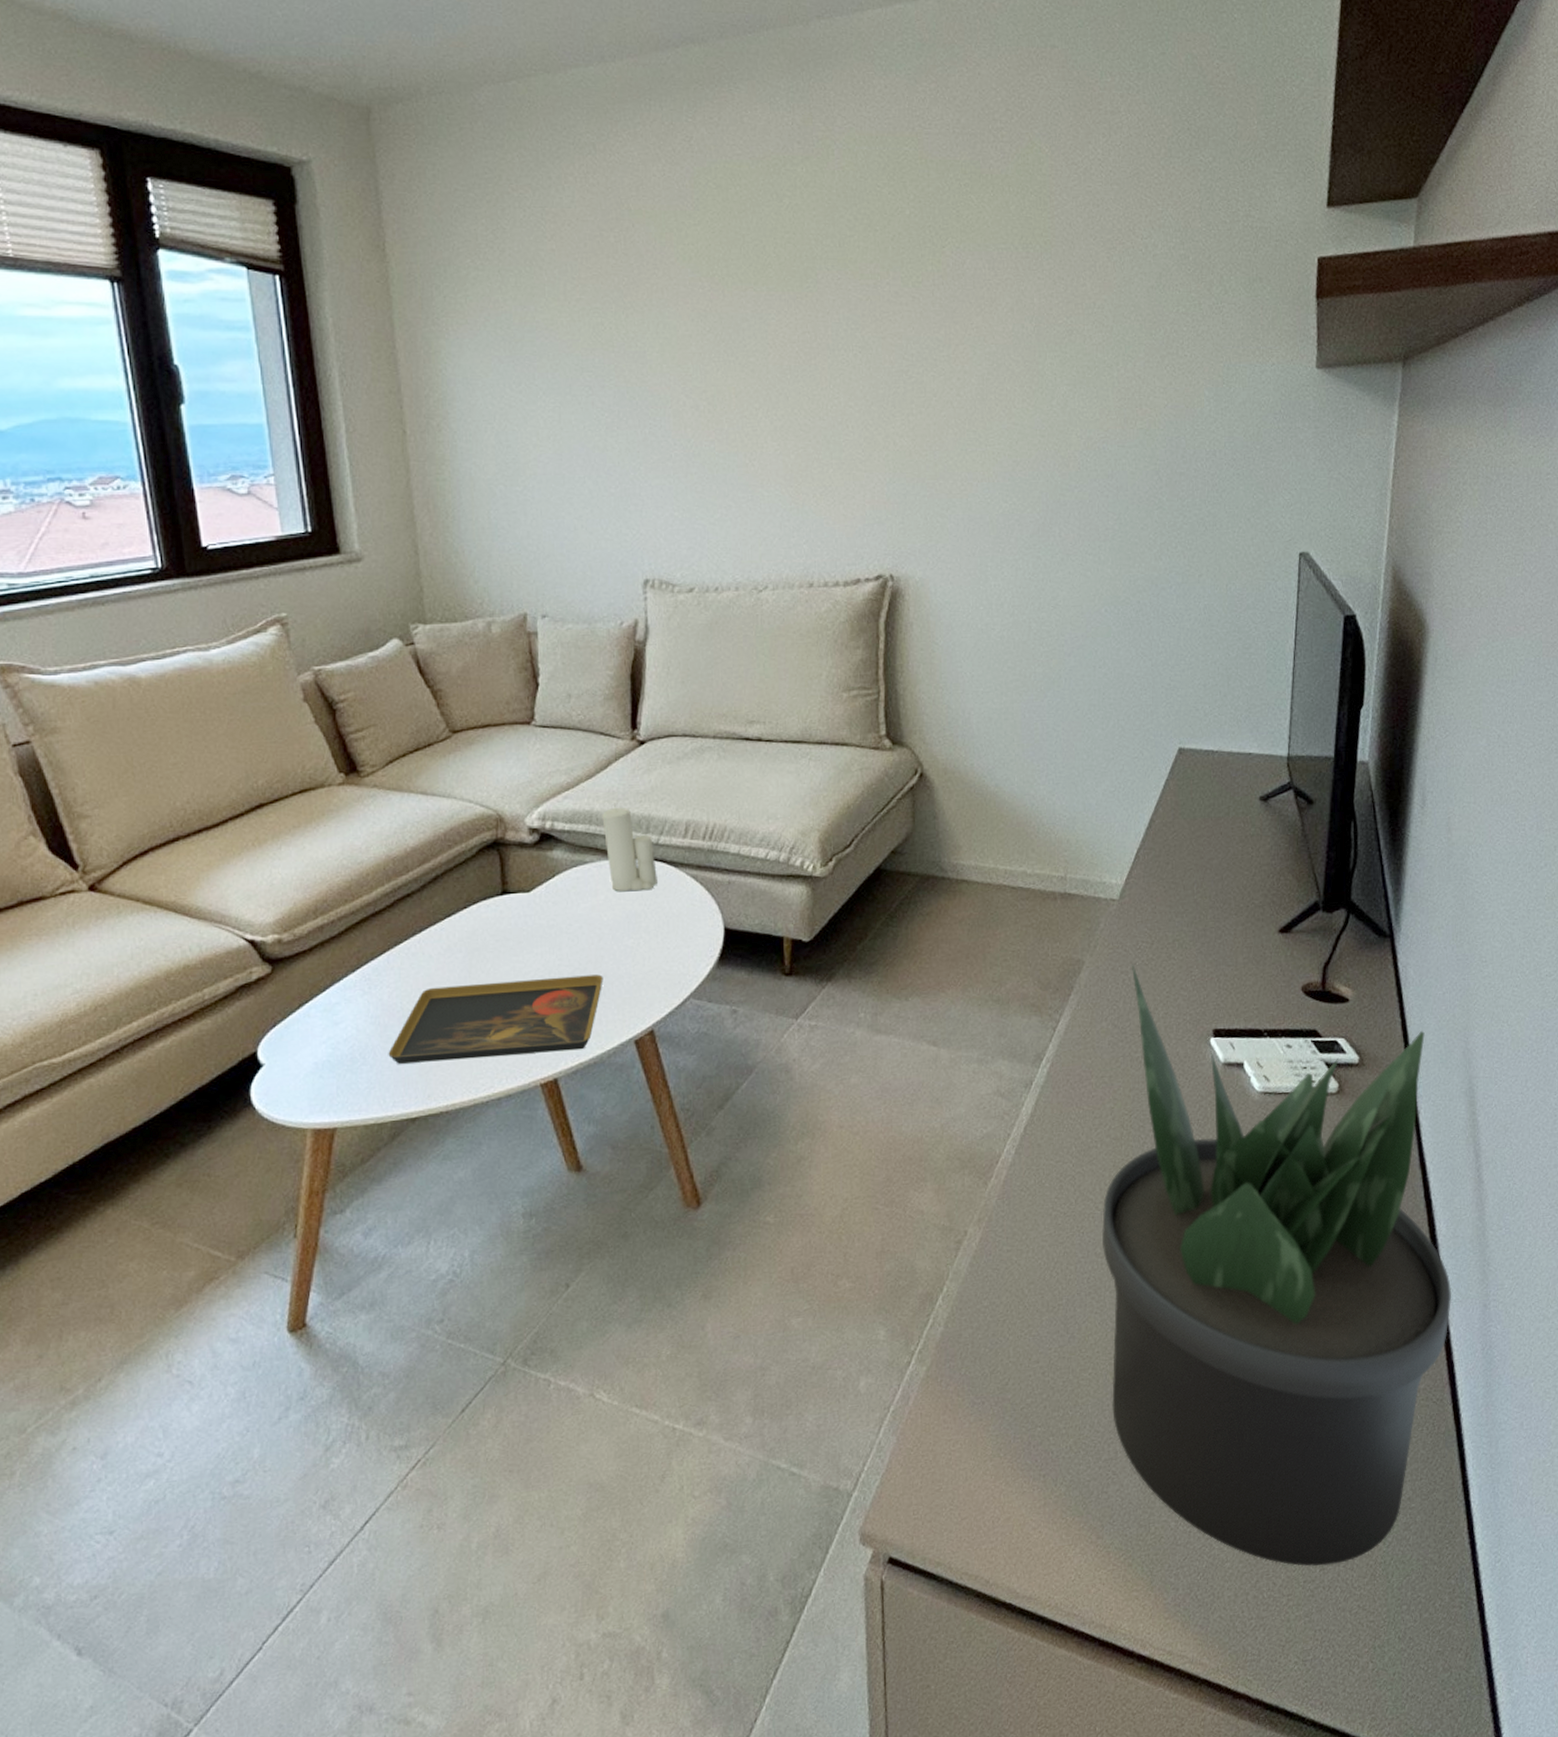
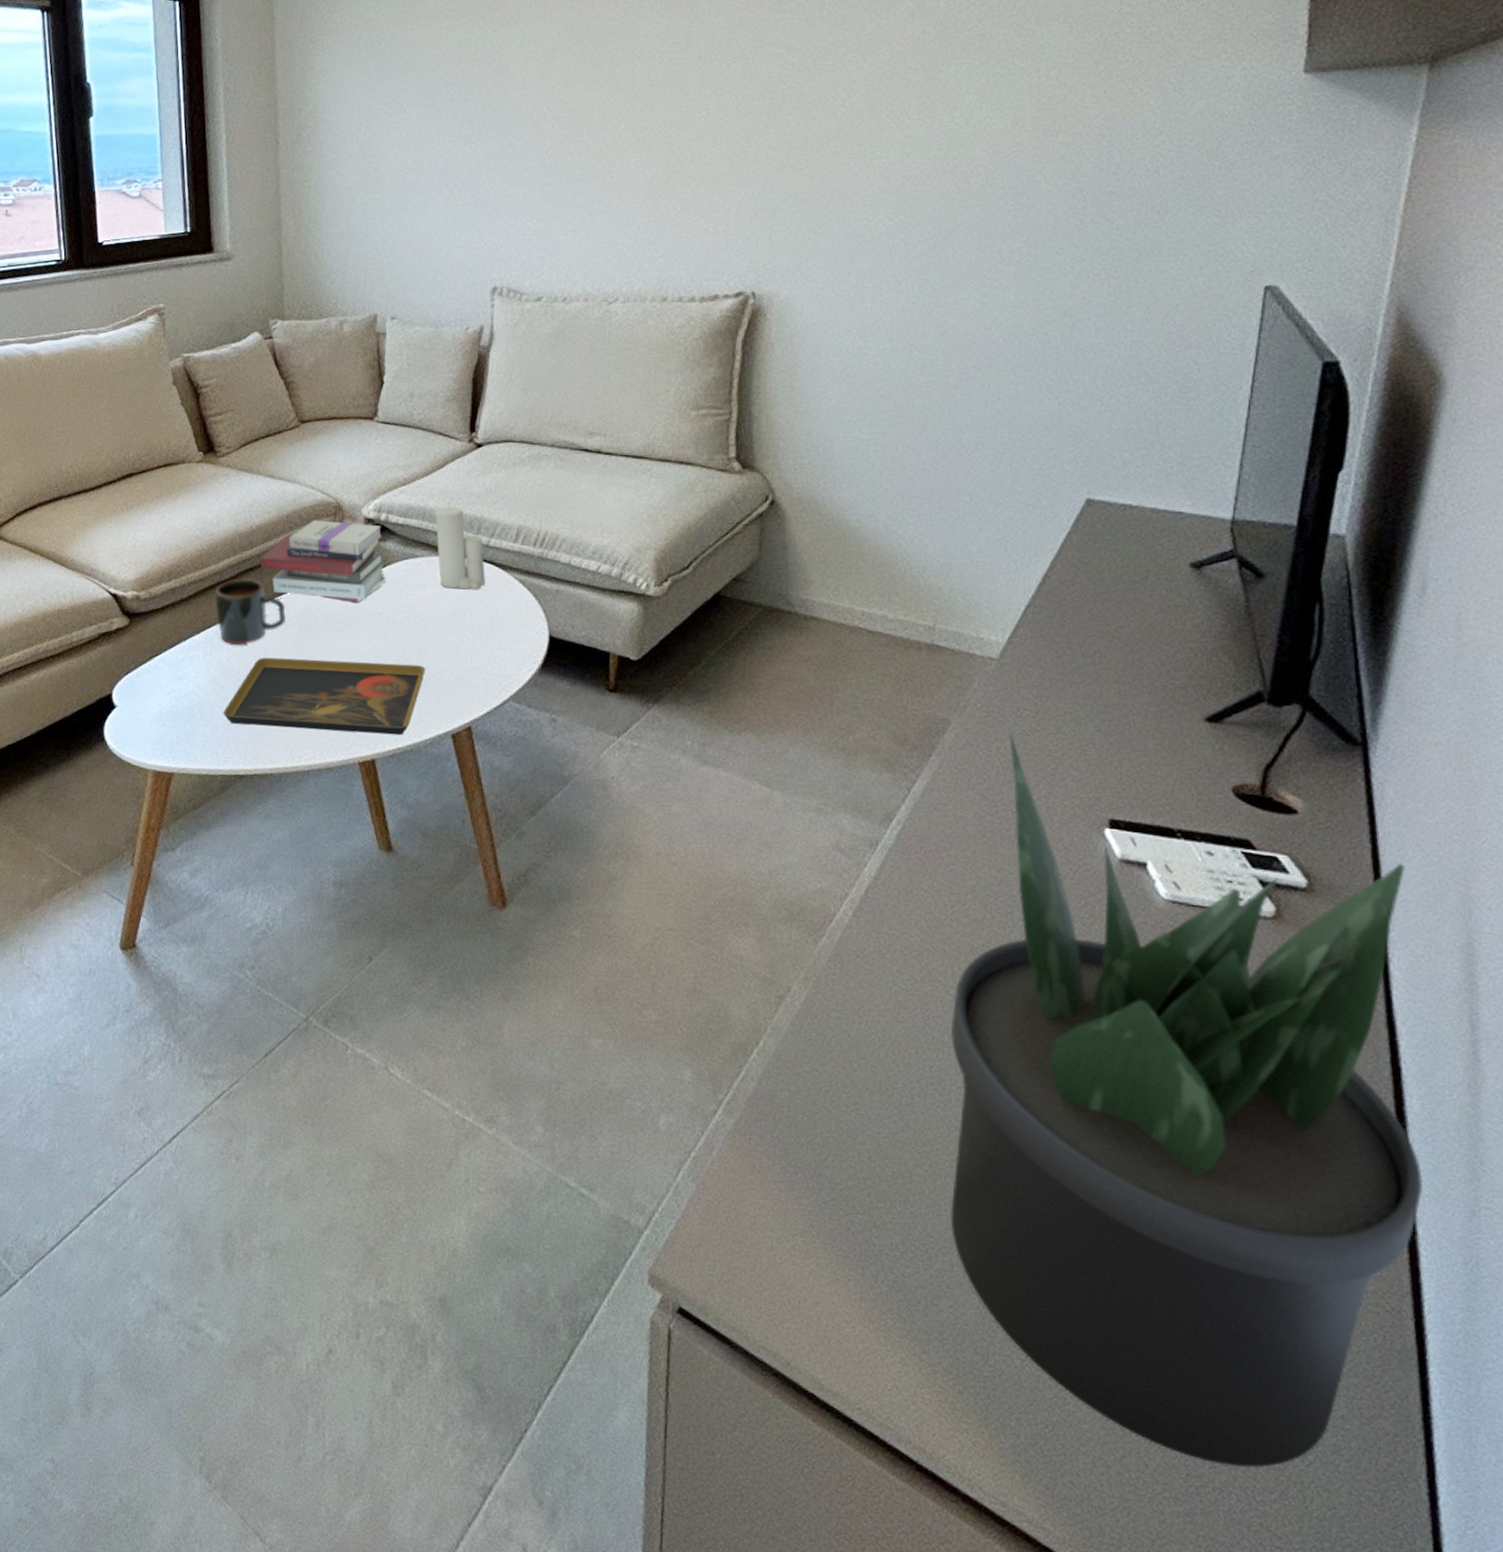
mug: none [370,906,452,980] -> present [215,579,287,646]
books: none [417,834,556,918] -> present [259,520,387,603]

